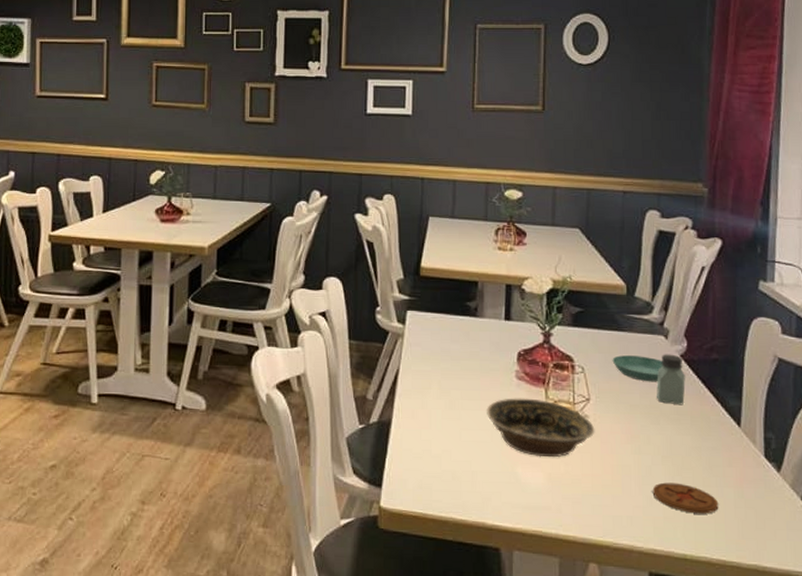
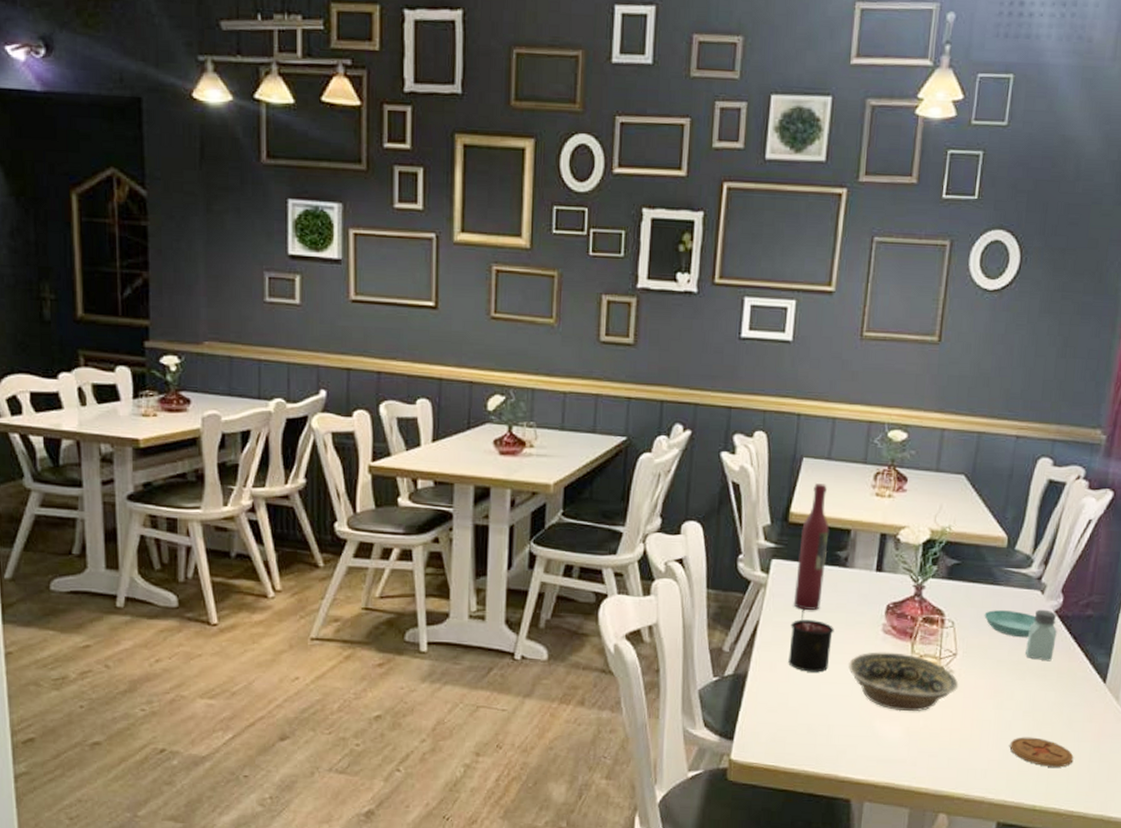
wine bottle: none [429,240,458,358] -> present [793,483,830,610]
candle: none [429,357,470,419] -> present [788,608,834,672]

